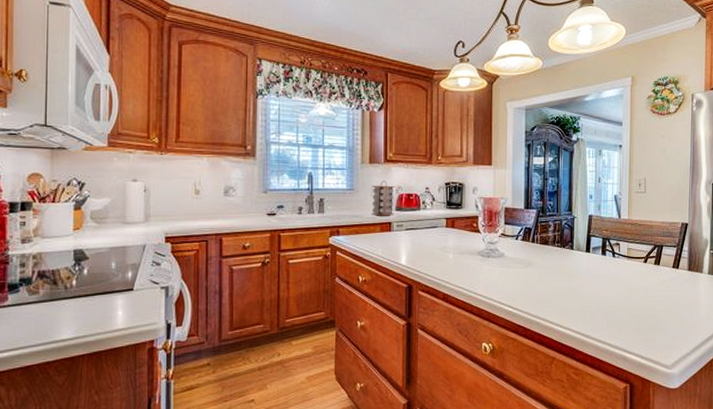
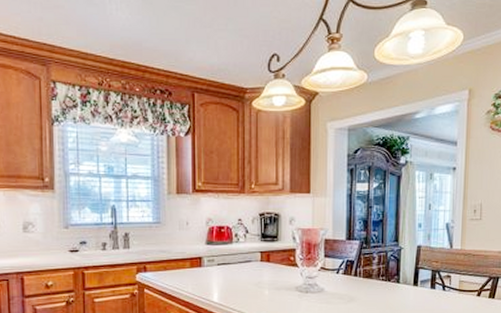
spice rack: present [371,180,396,216] -> none [180,212,206,251]

